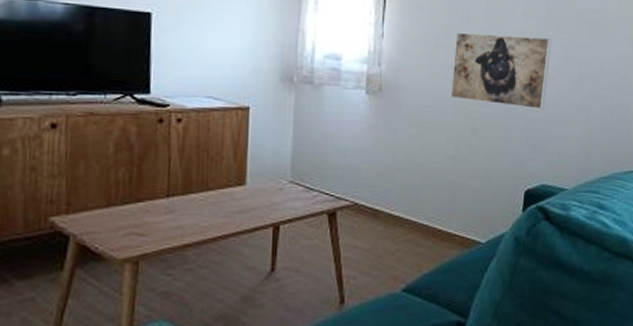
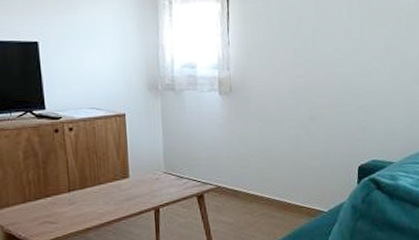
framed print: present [450,32,552,110] -> none [289,32,375,97]

